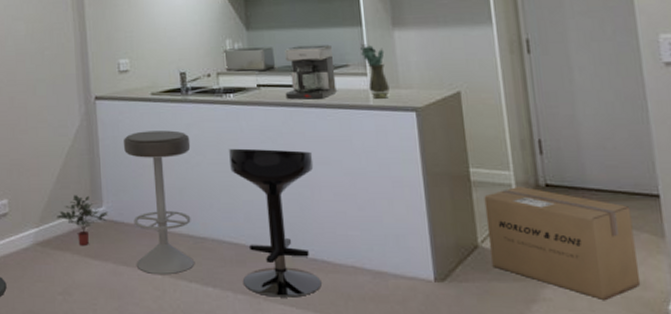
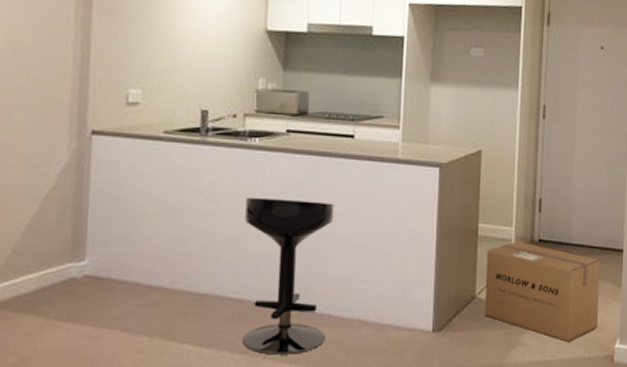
potted plant: present [57,195,108,245] -> none [22,247,91,306]
bar stool: present [123,130,195,274] -> none [119,174,204,336]
coffee maker: present [285,44,337,100] -> none [315,92,370,150]
vase: present [360,43,390,99] -> none [397,95,419,153]

